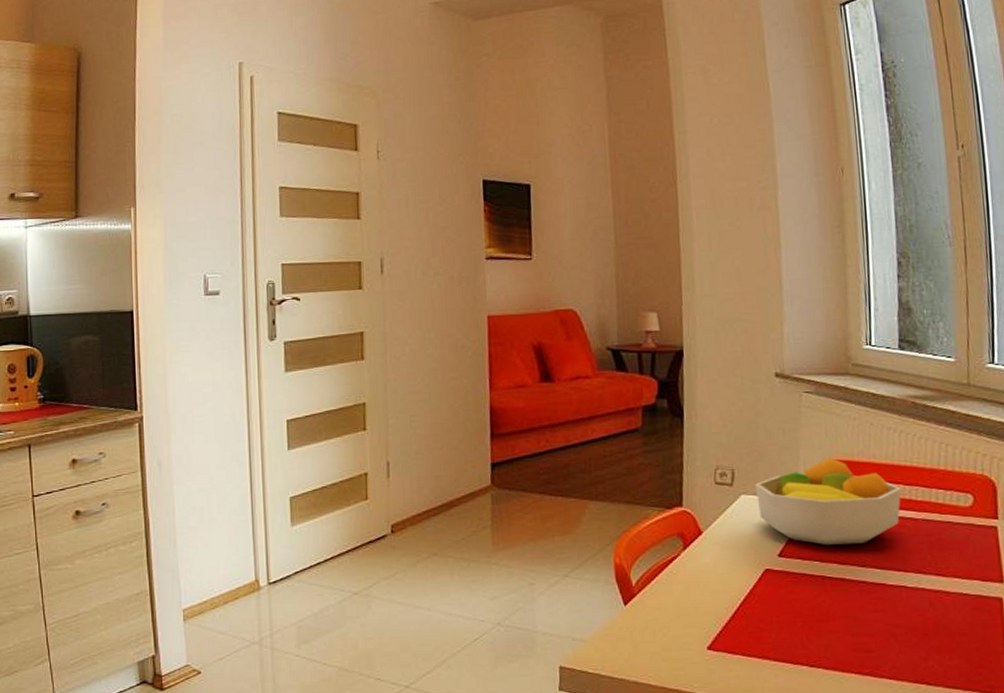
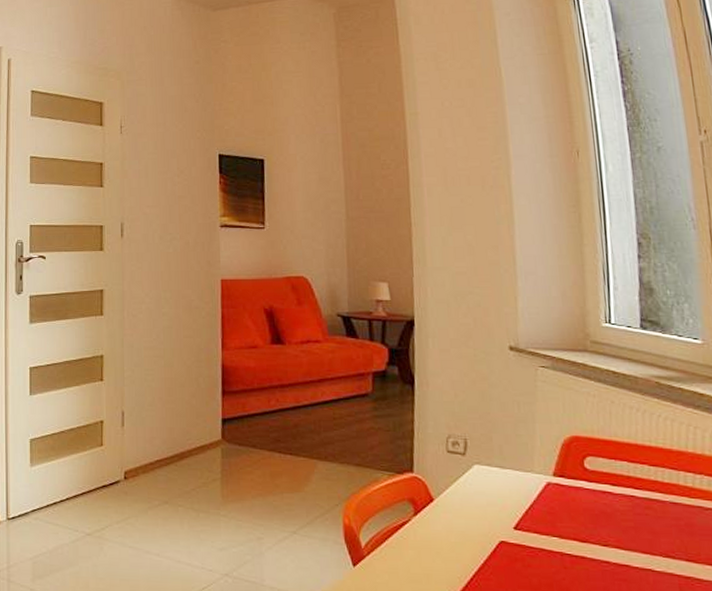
fruit bowl: present [754,457,902,545] -> none [488,432,647,523]

